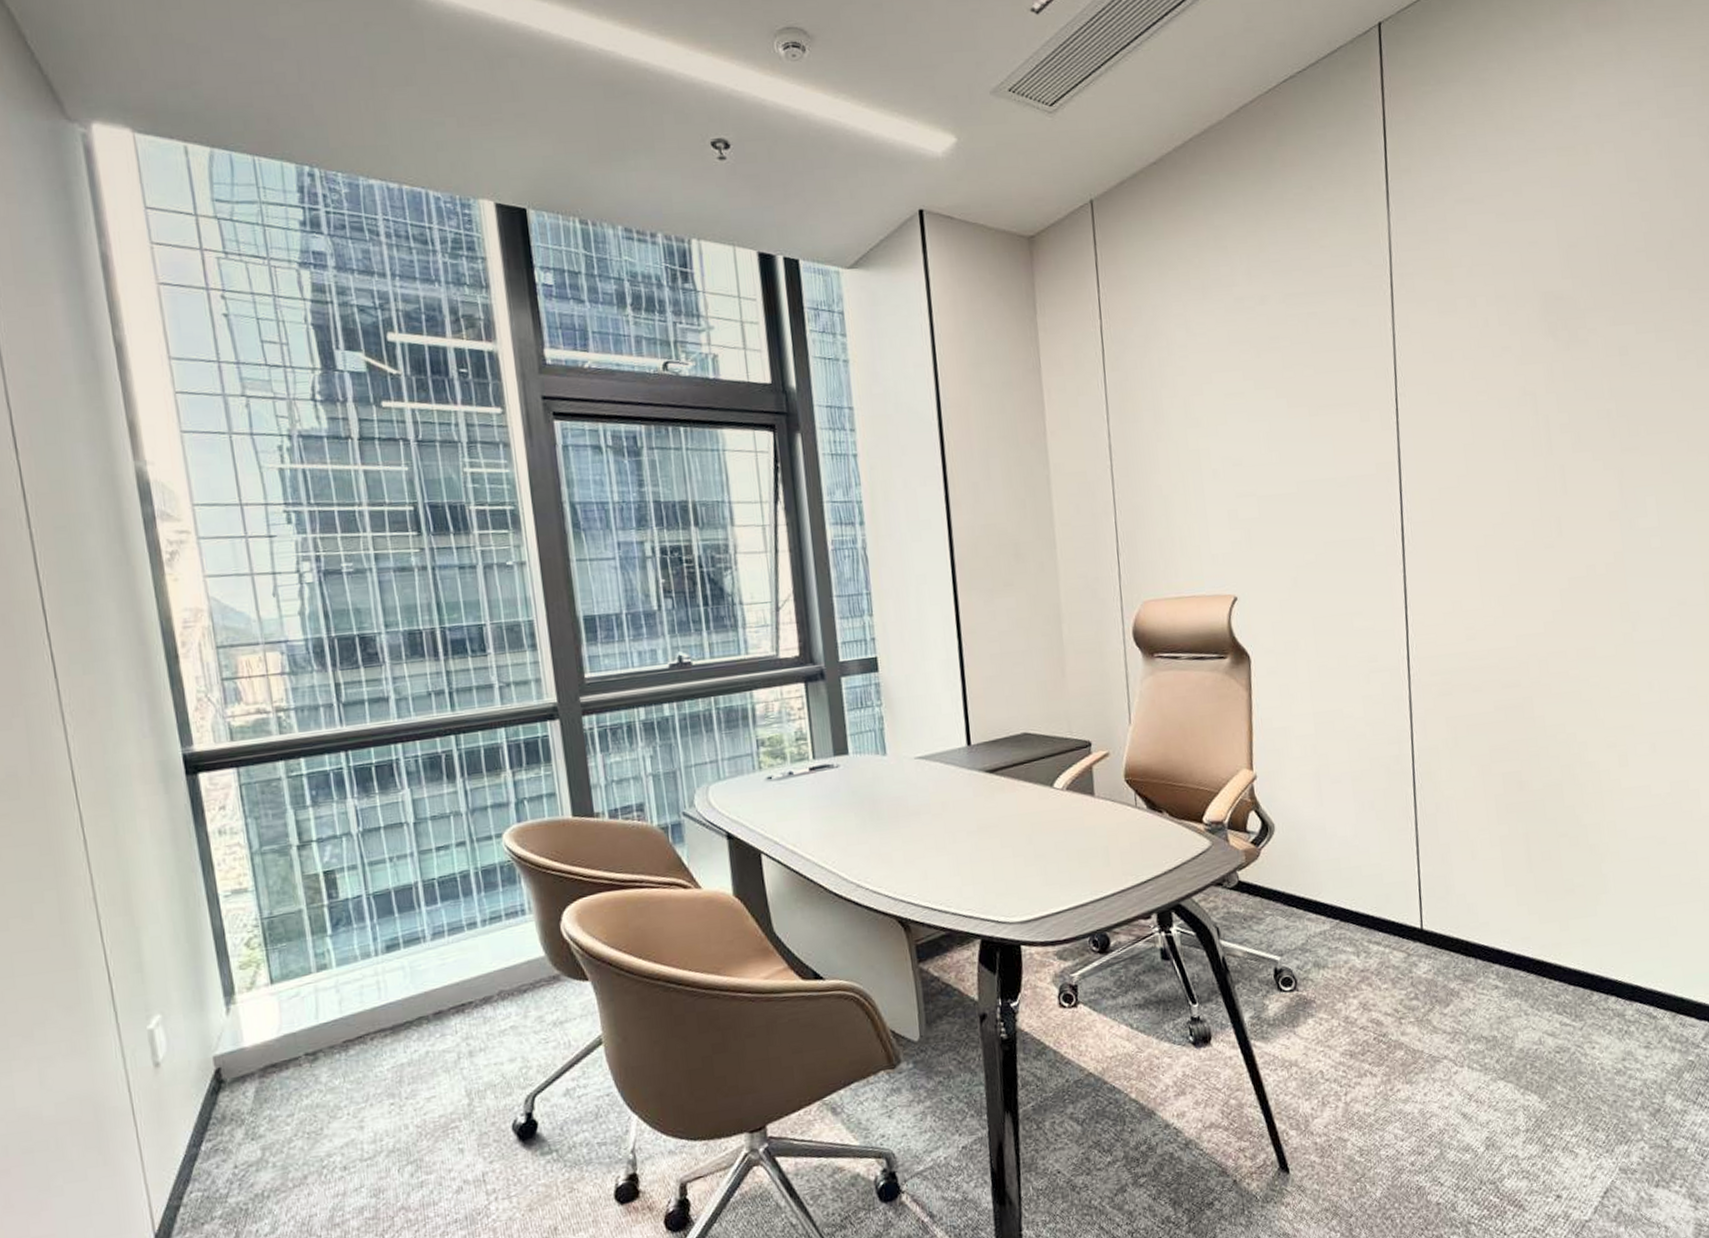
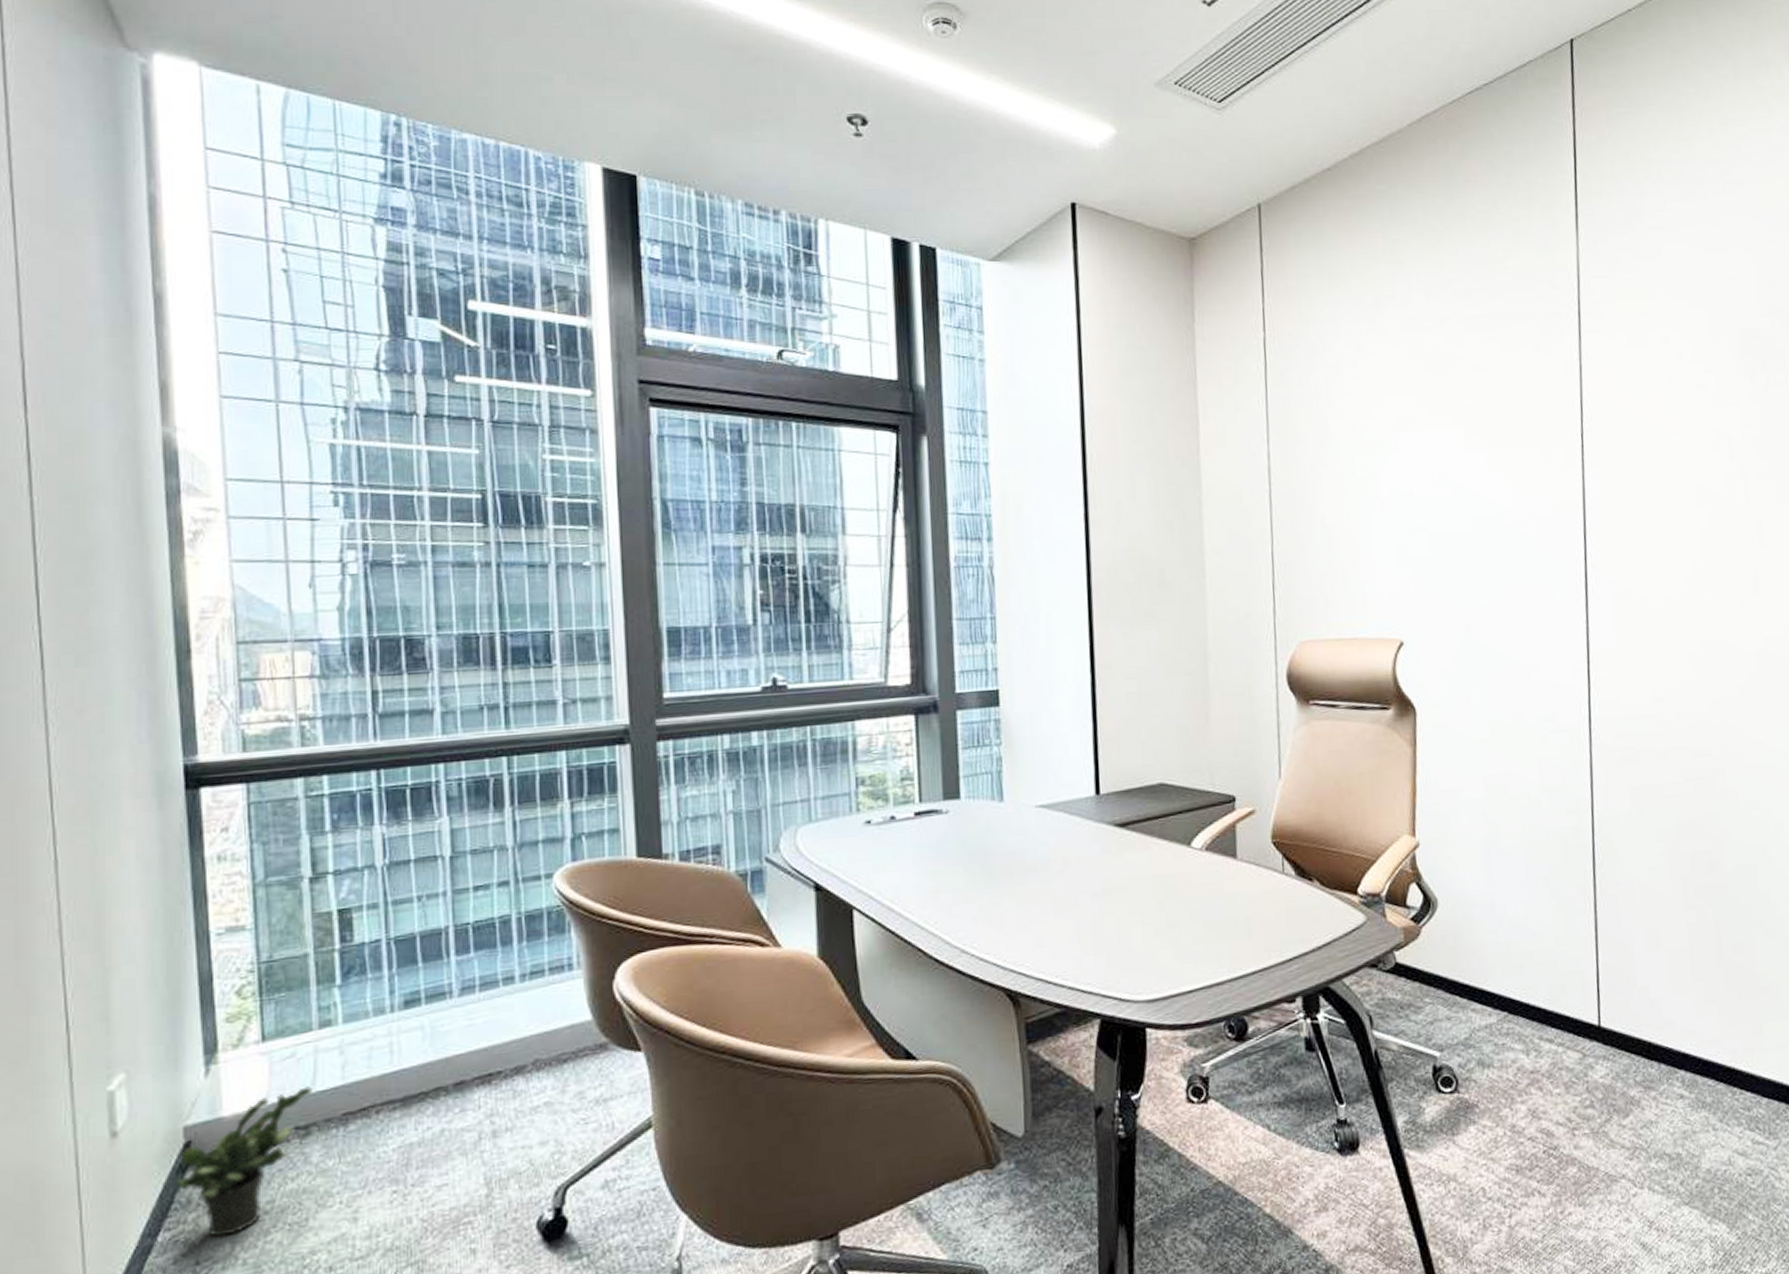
potted plant: none [212,1020,316,1146] -> present [177,1086,312,1238]

